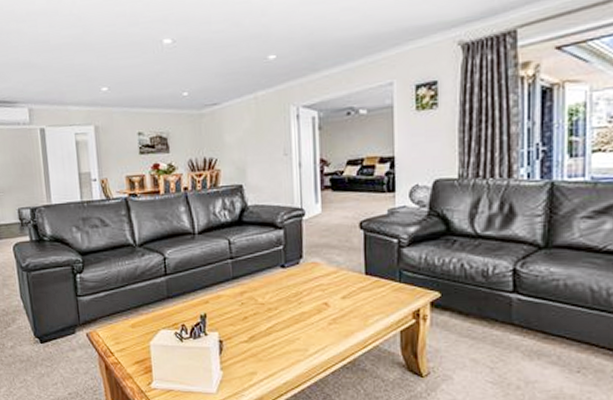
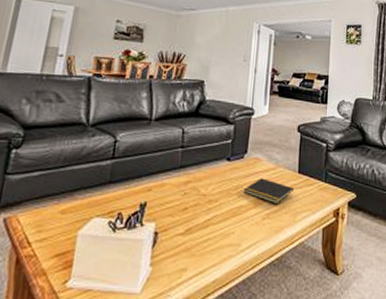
notepad: none [303,283,363,309] -> present [243,178,295,204]

